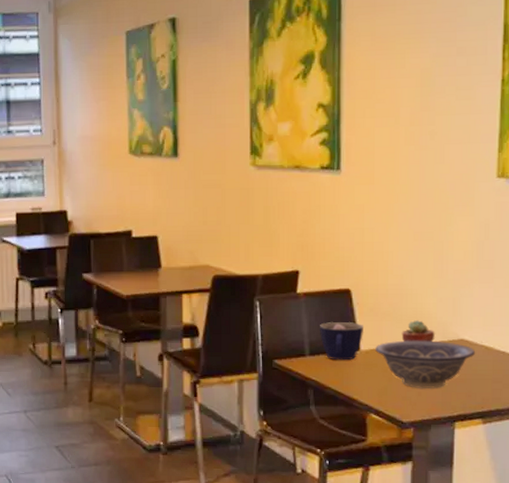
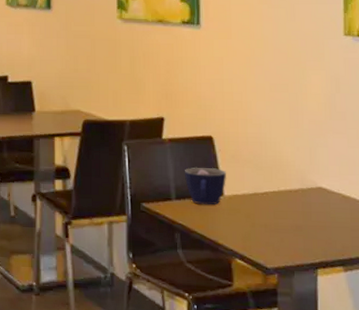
decorative bowl: present [375,340,476,390] -> none [238,187,334,236]
potted succulent: present [401,320,436,342] -> none [262,168,295,189]

